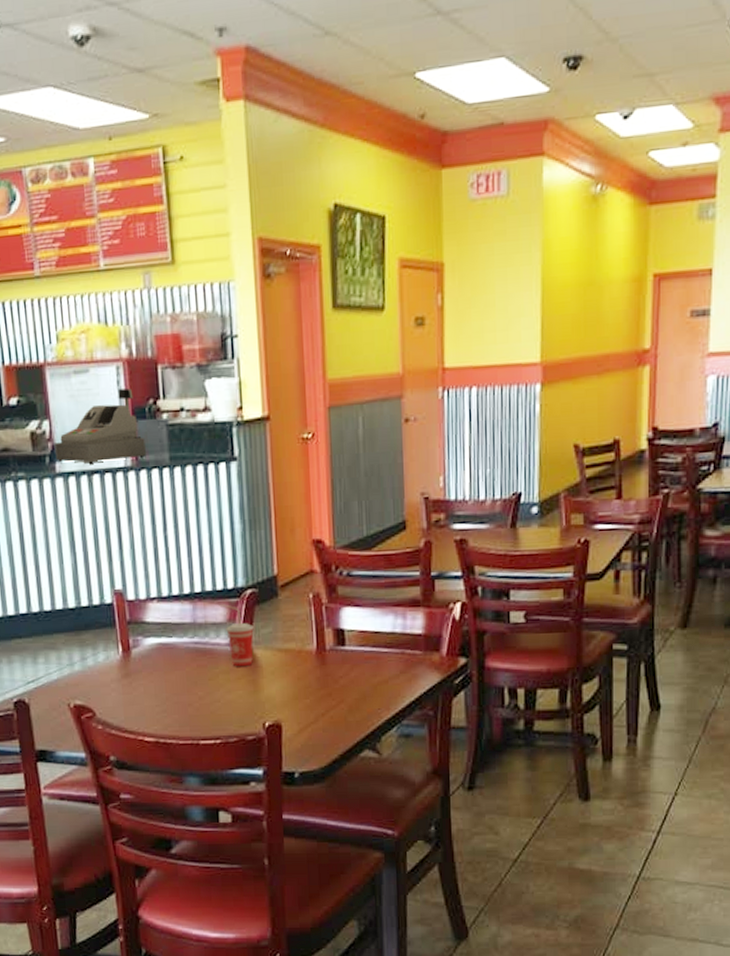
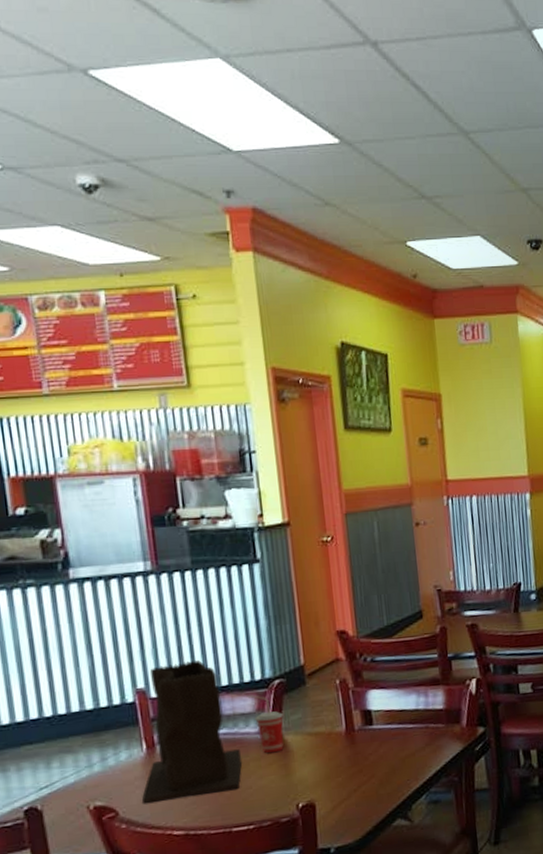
cash register: present [54,388,146,465] -> none [66,498,167,570]
paper bag: none [117,563,212,706] -> present [142,660,243,803]

